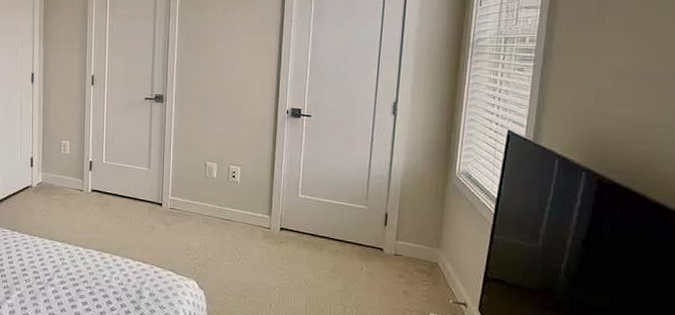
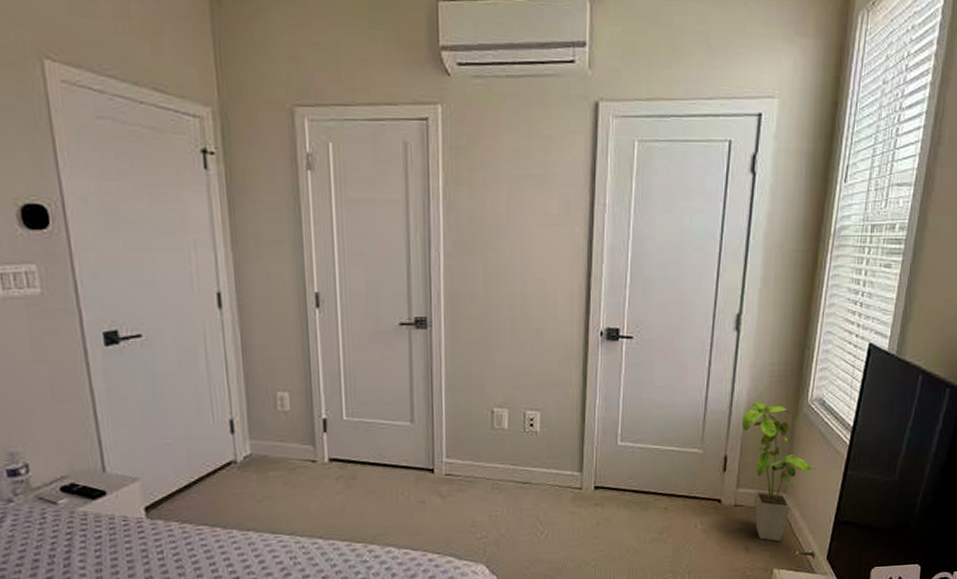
house plant: none [399,172,466,290] -> present [741,402,817,542]

